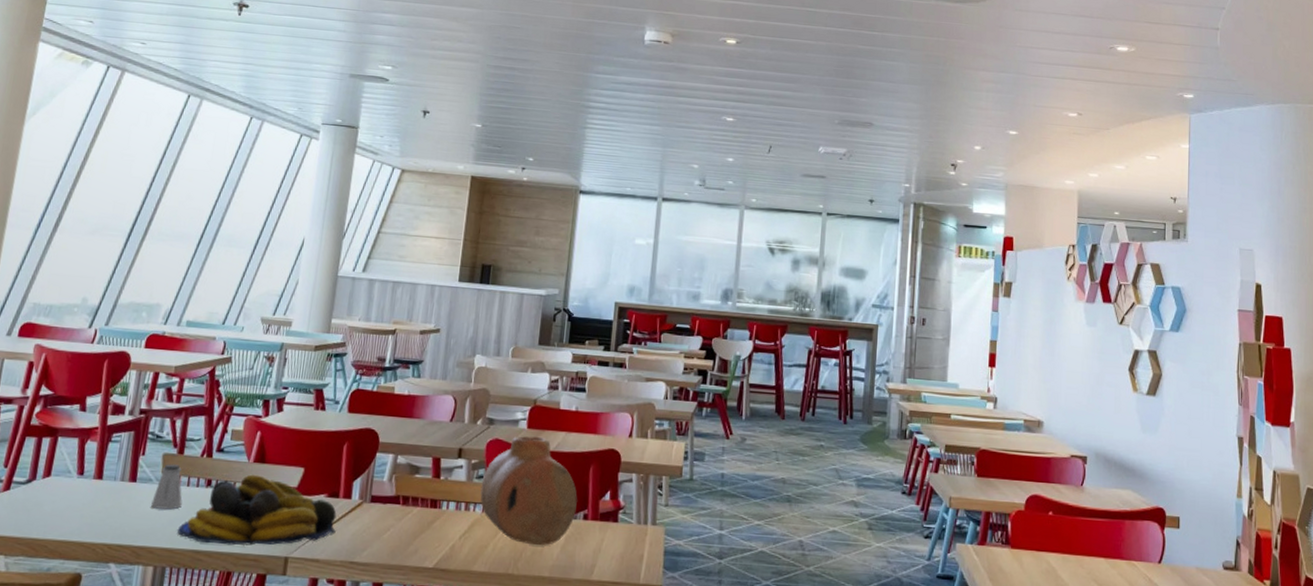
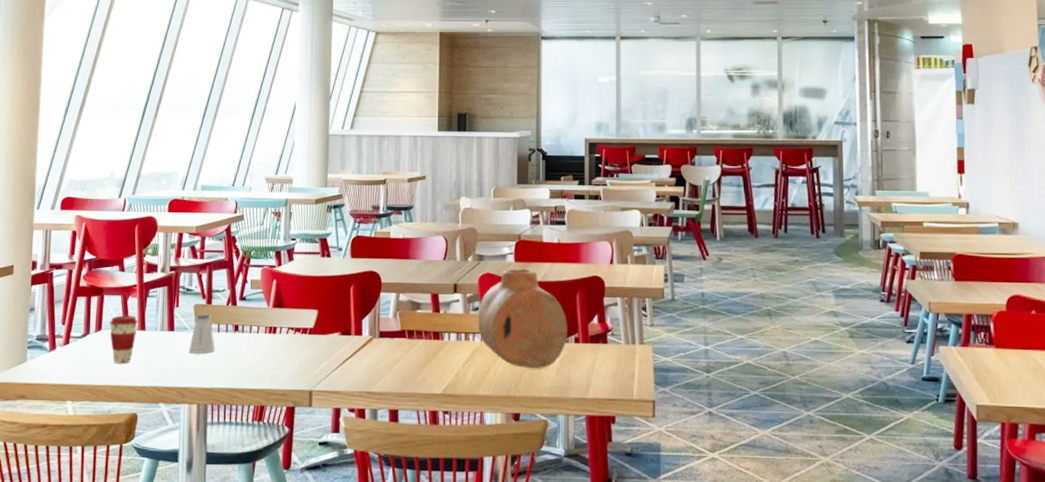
coffee cup: none [59,460,96,516] -> present [109,315,139,364]
fruit bowl: present [177,474,337,546] -> none [213,318,351,383]

